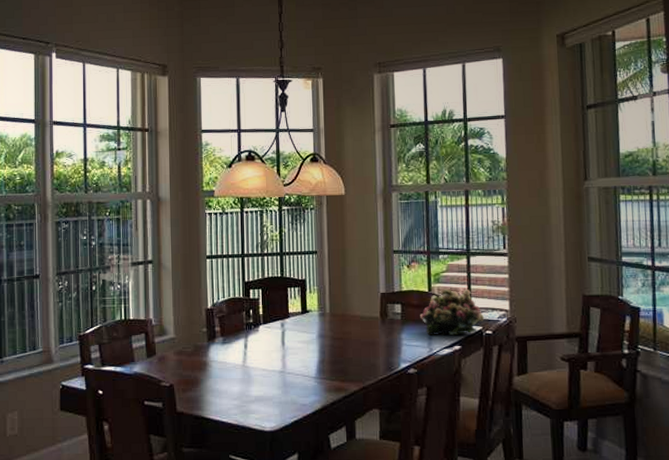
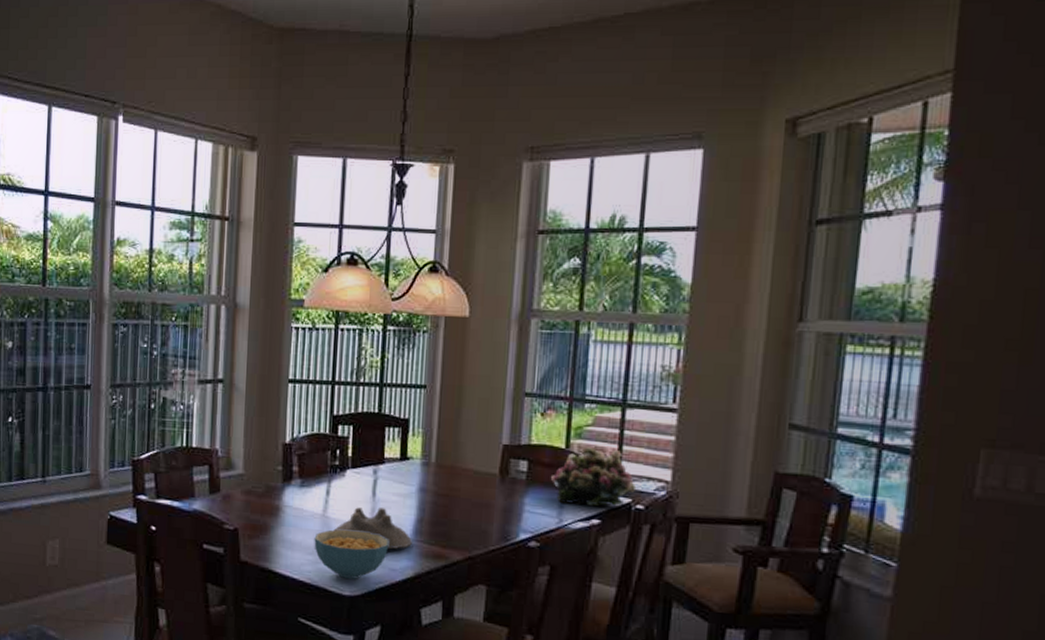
cereal bowl: none [237,375,299,417] -> present [314,529,390,579]
bowl: none [253,354,317,388] -> present [334,507,412,550]

